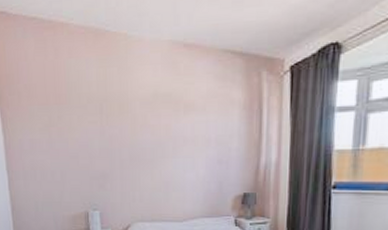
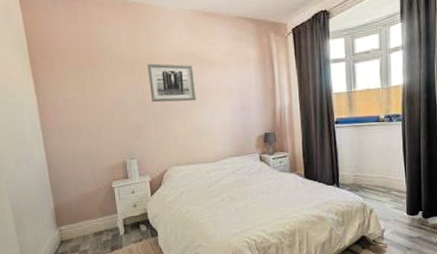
wall art: none [117,104,168,150] -> present [147,63,197,103]

